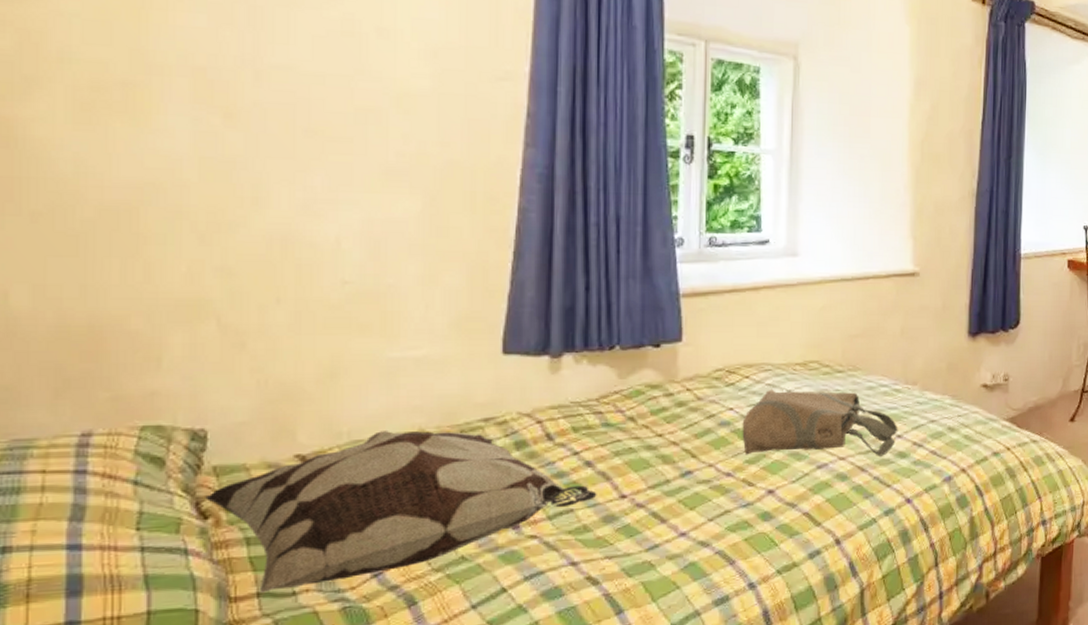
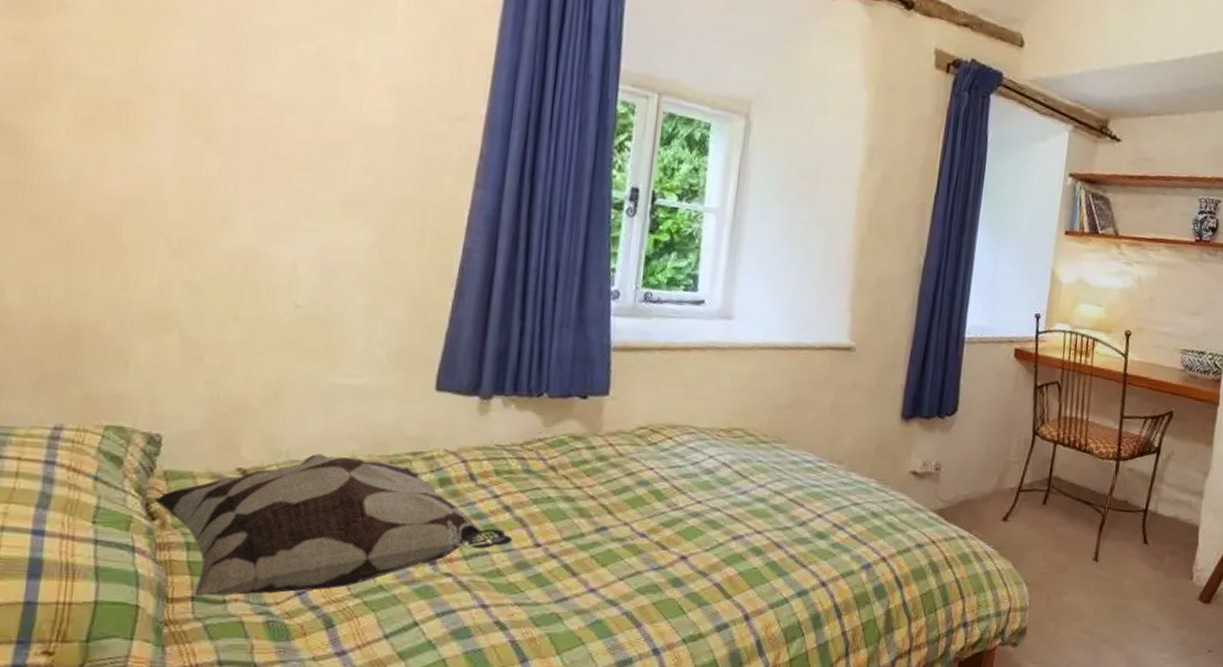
tote bag: present [742,389,898,456] -> none [659,452,820,535]

